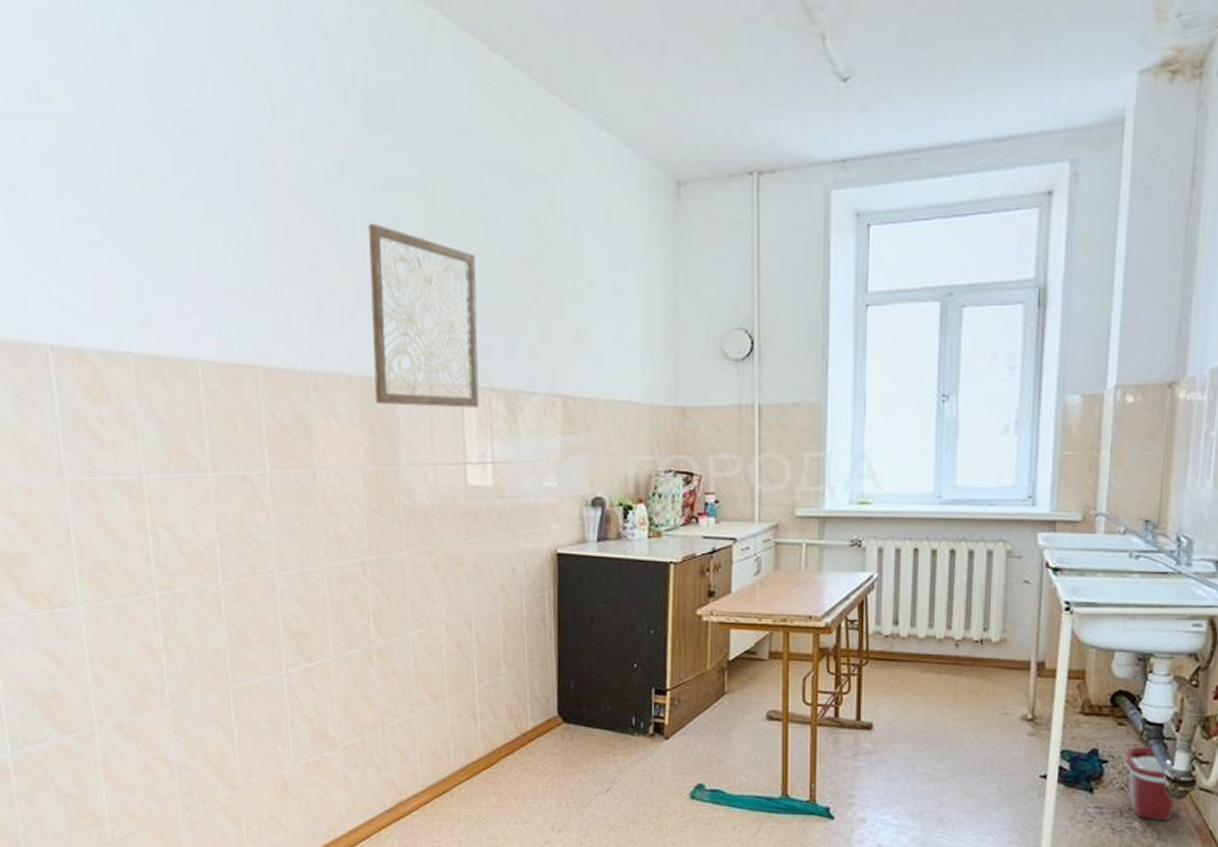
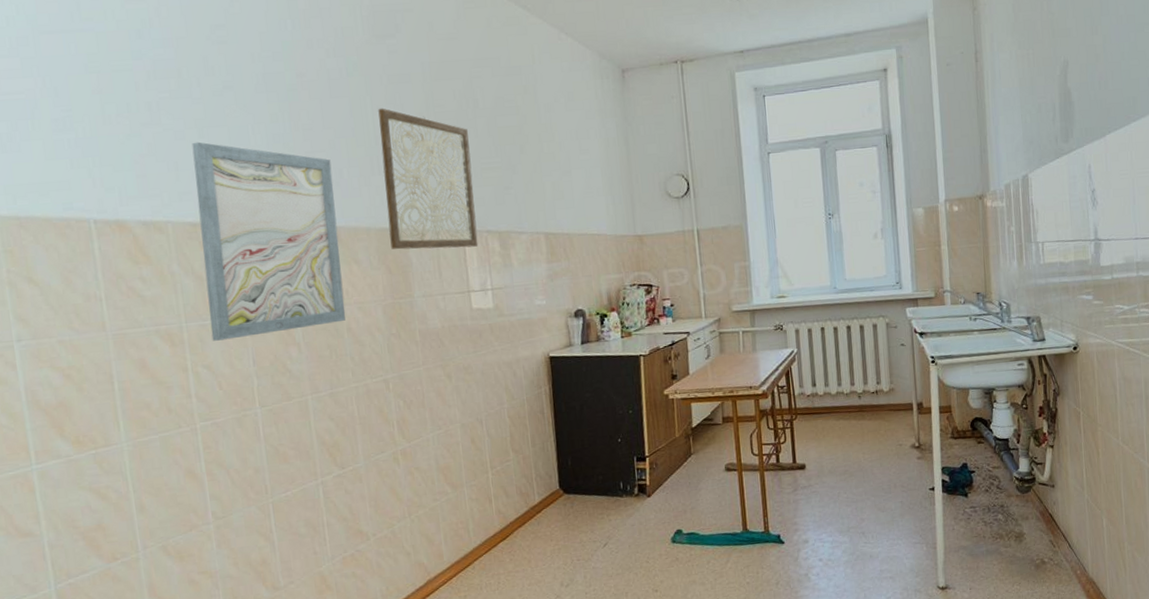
wall art: none [156,257,321,498] -> present [192,142,346,341]
bucket: present [1123,747,1175,822] -> none [985,457,1024,512]

